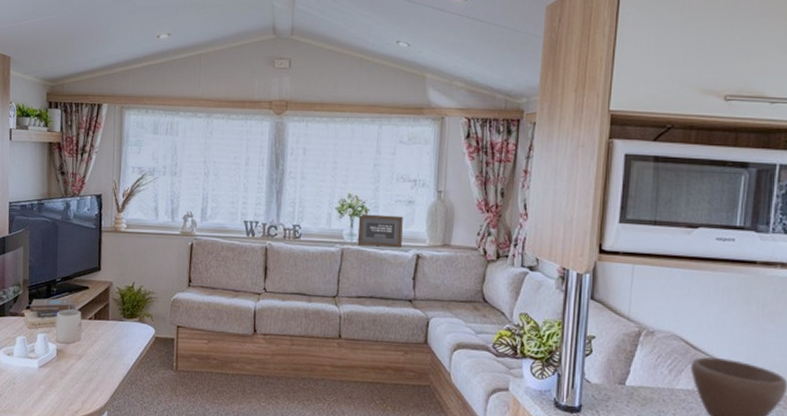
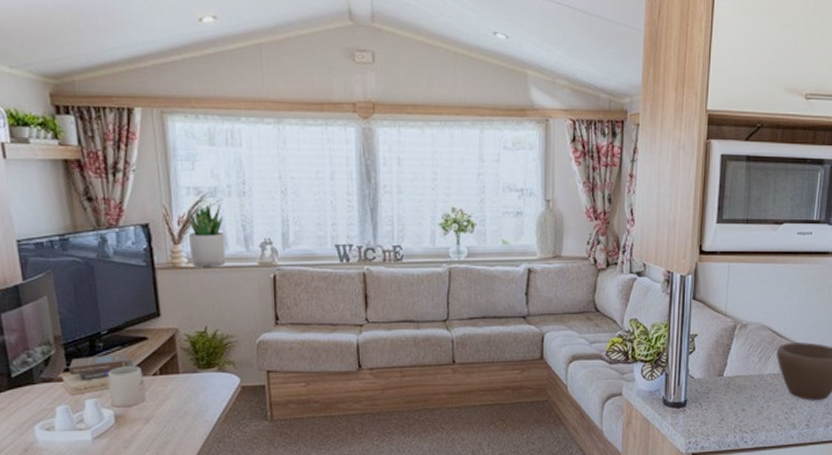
planter: none [129,179,158,233] -> present [188,202,226,267]
picture frame: present [357,213,403,248] -> none [465,229,512,264]

